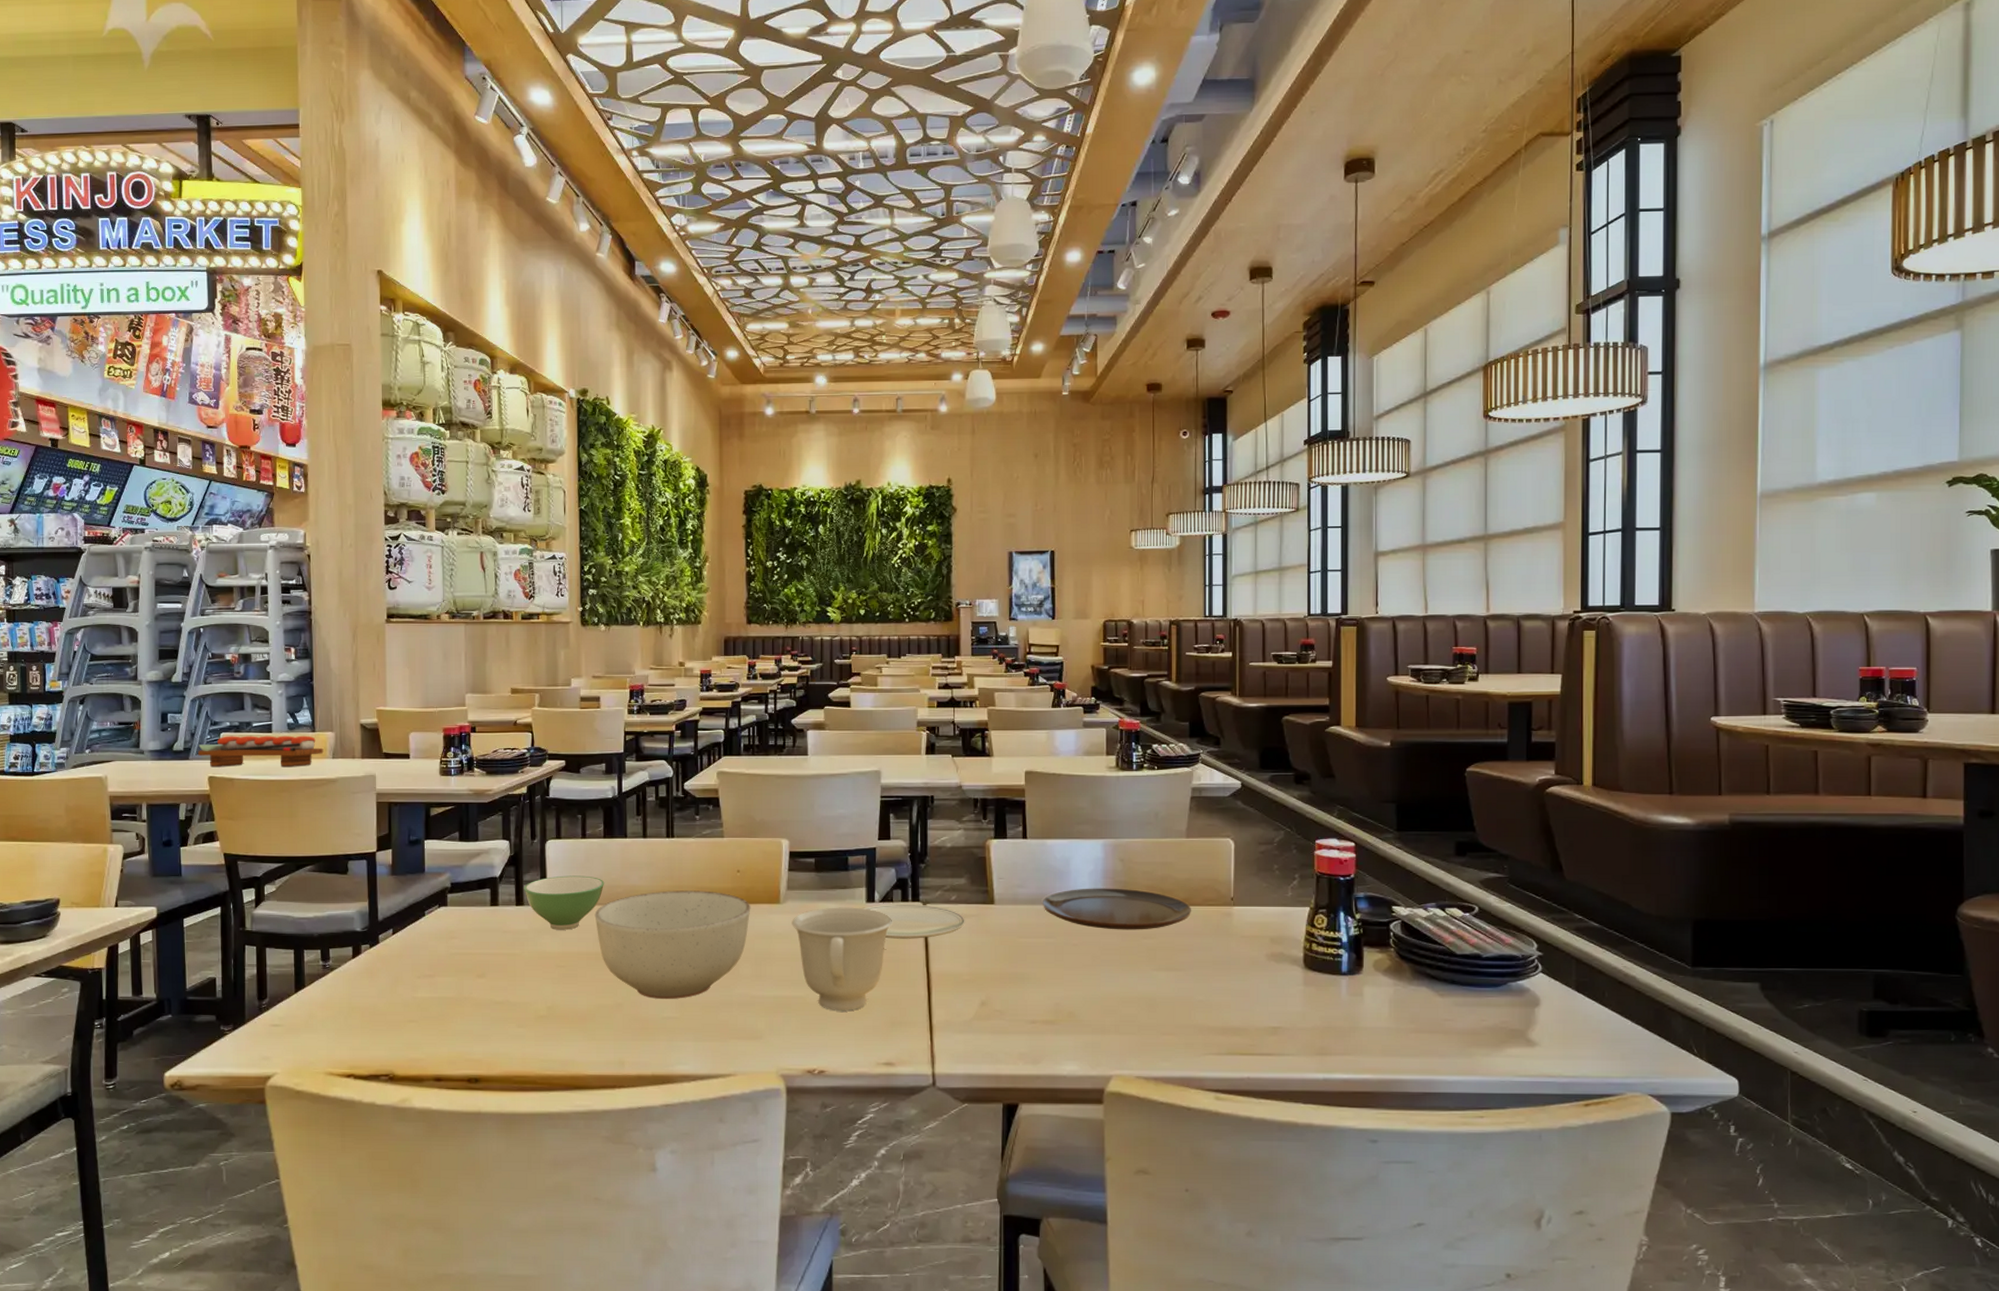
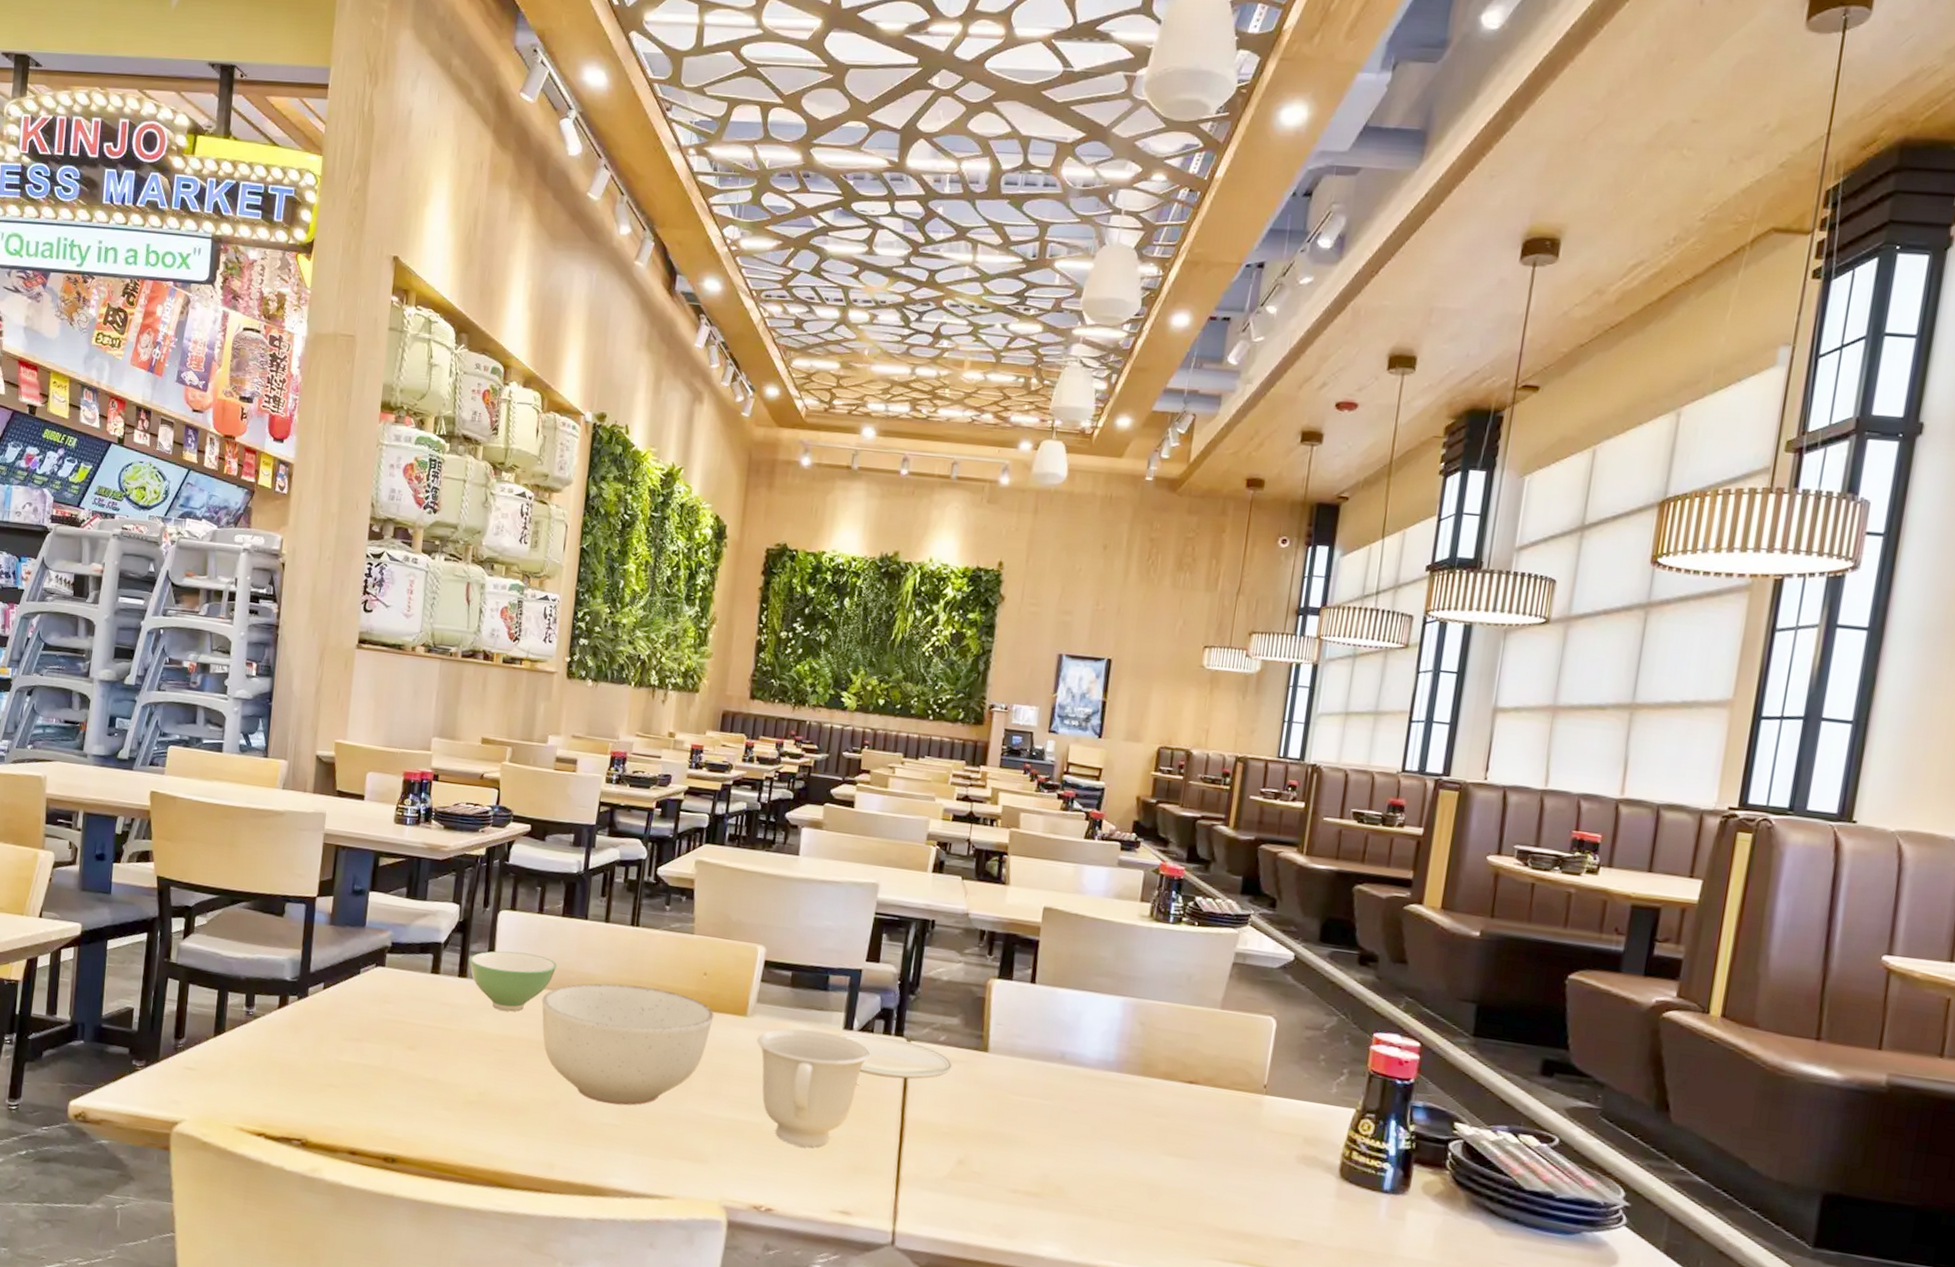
sushi platter: present [198,735,324,768] -> none [143,749,274,794]
plate: present [1043,888,1192,930] -> none [1043,1048,1216,1107]

